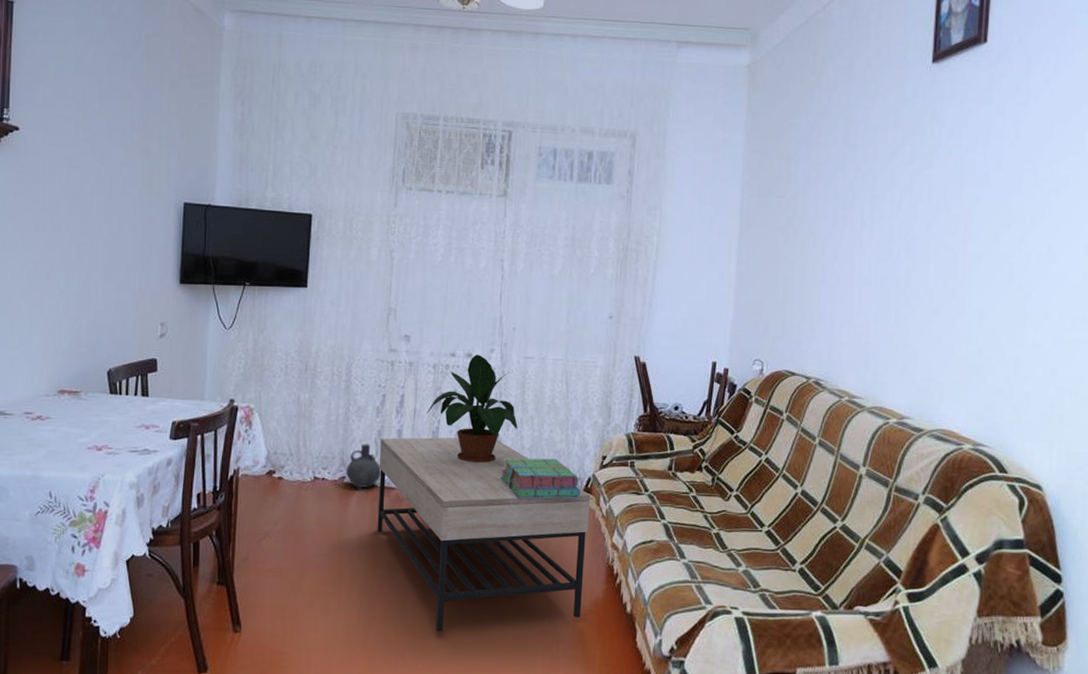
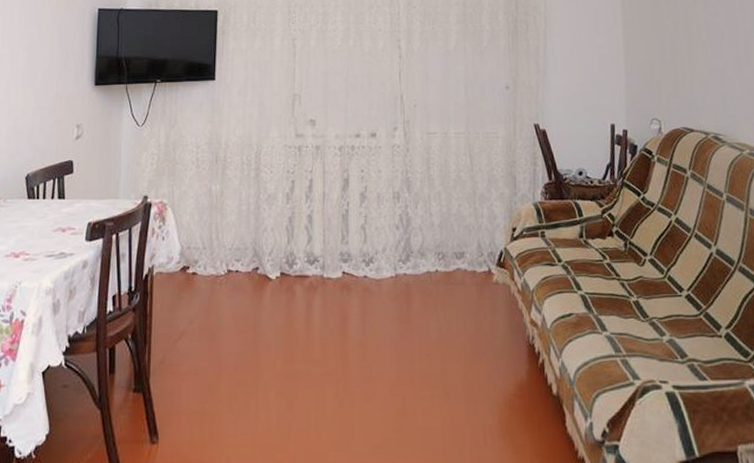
ceramic jug: present [346,444,381,488] -> none [259,232,294,278]
coffee table: present [377,437,591,632] -> none [291,218,506,429]
potted plant: present [426,355,517,463] -> none [335,134,426,244]
stack of books: present [499,458,580,499] -> none [411,234,494,279]

